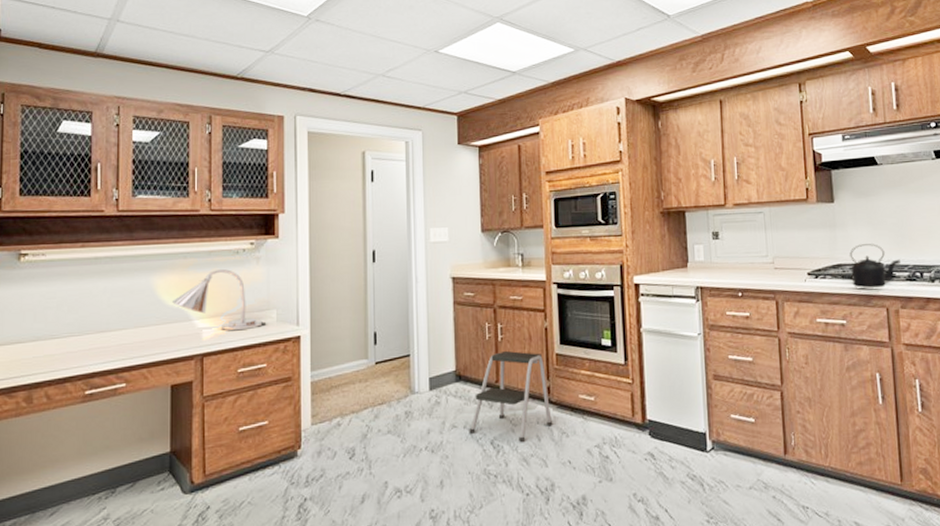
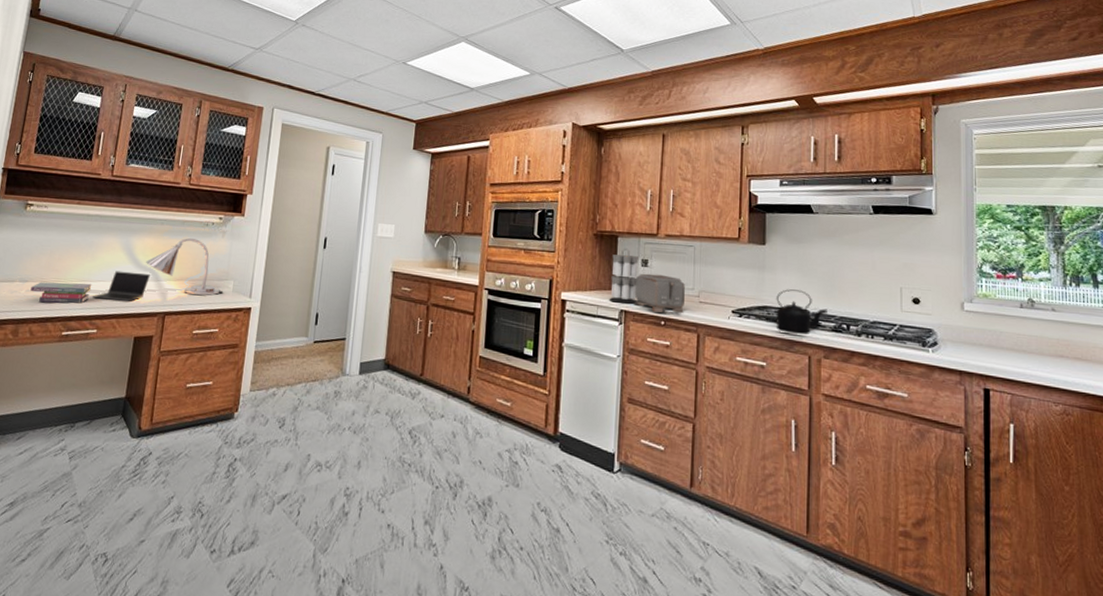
books: none [40,333,113,362] -> present [30,282,92,304]
laptop computer: none [115,314,179,350] -> present [92,271,150,301]
step stool: present [469,350,553,442] -> none [390,346,469,436]
spice rack: none [682,222,711,281] -> present [609,248,639,304]
toaster: none [708,245,760,284] -> present [634,273,685,314]

